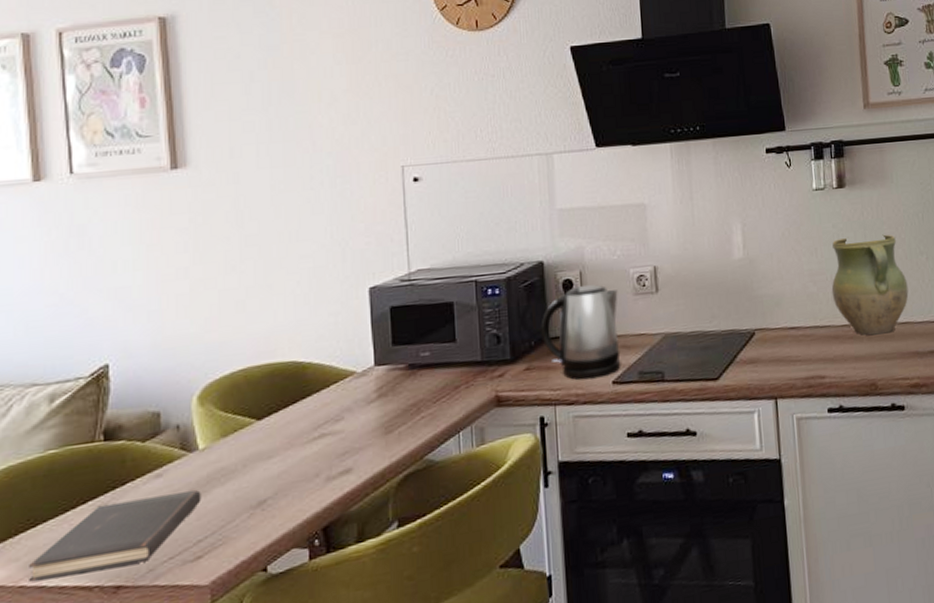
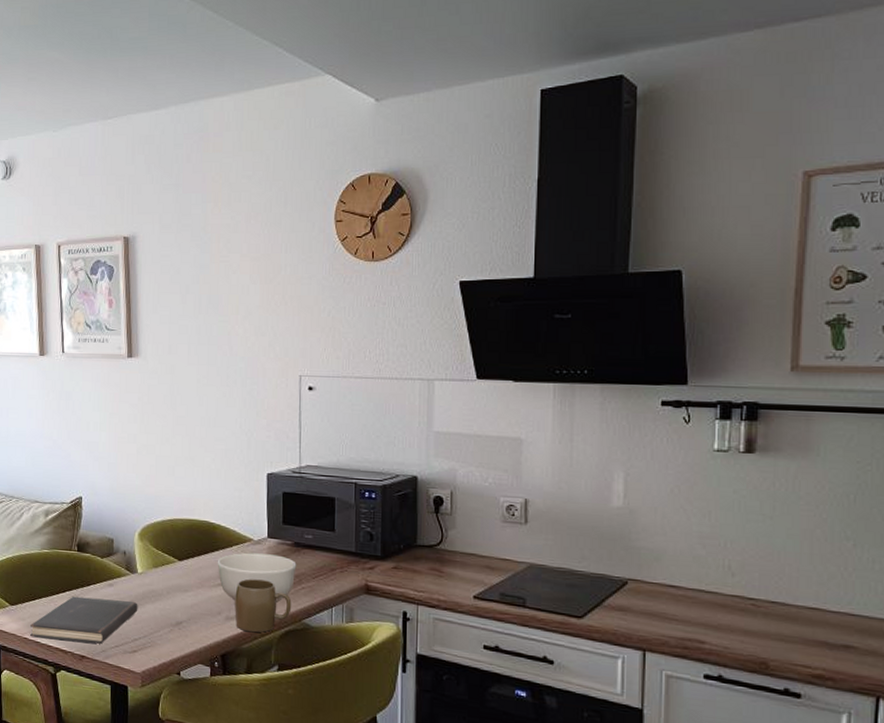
bowl: none [310,384,413,454] -> present [217,552,297,604]
mug: none [337,418,410,490] -> present [235,578,292,633]
kettle: present [540,284,621,379] -> none [410,504,486,589]
ceramic jug: present [831,234,909,335] -> none [723,505,824,615]

